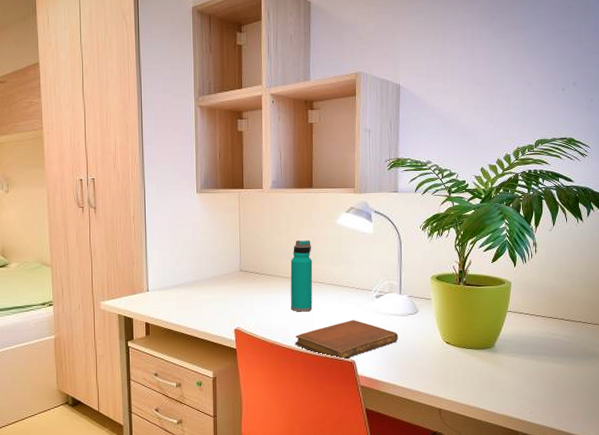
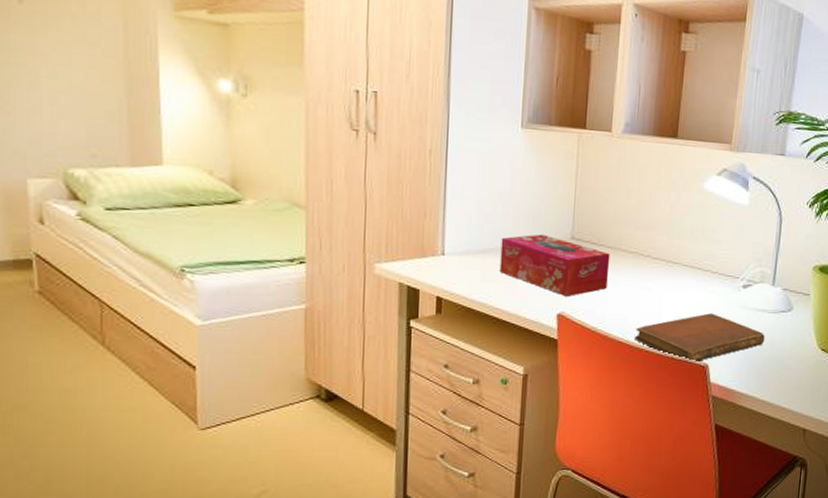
tissue box: none [189,269,271,315] -> present [499,234,610,296]
water bottle: present [290,240,313,312] -> none [633,205,668,299]

